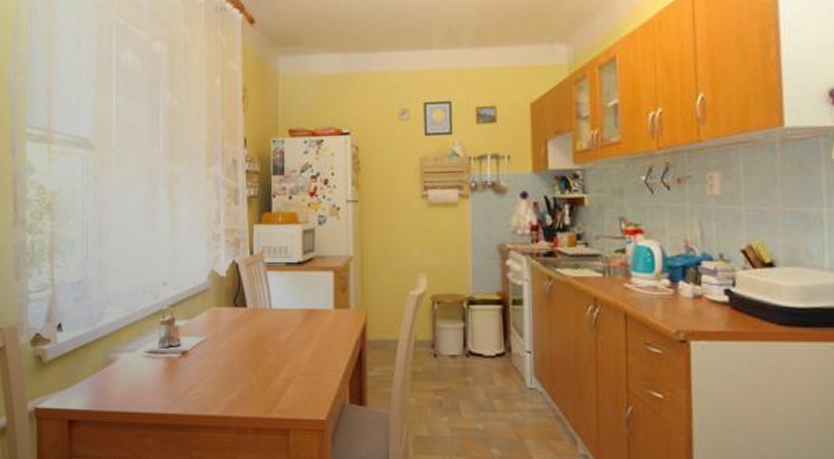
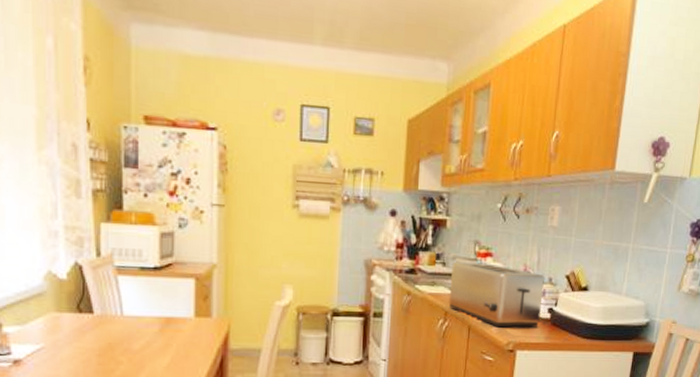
toaster: none [596,241,716,314] -> present [448,261,545,328]

